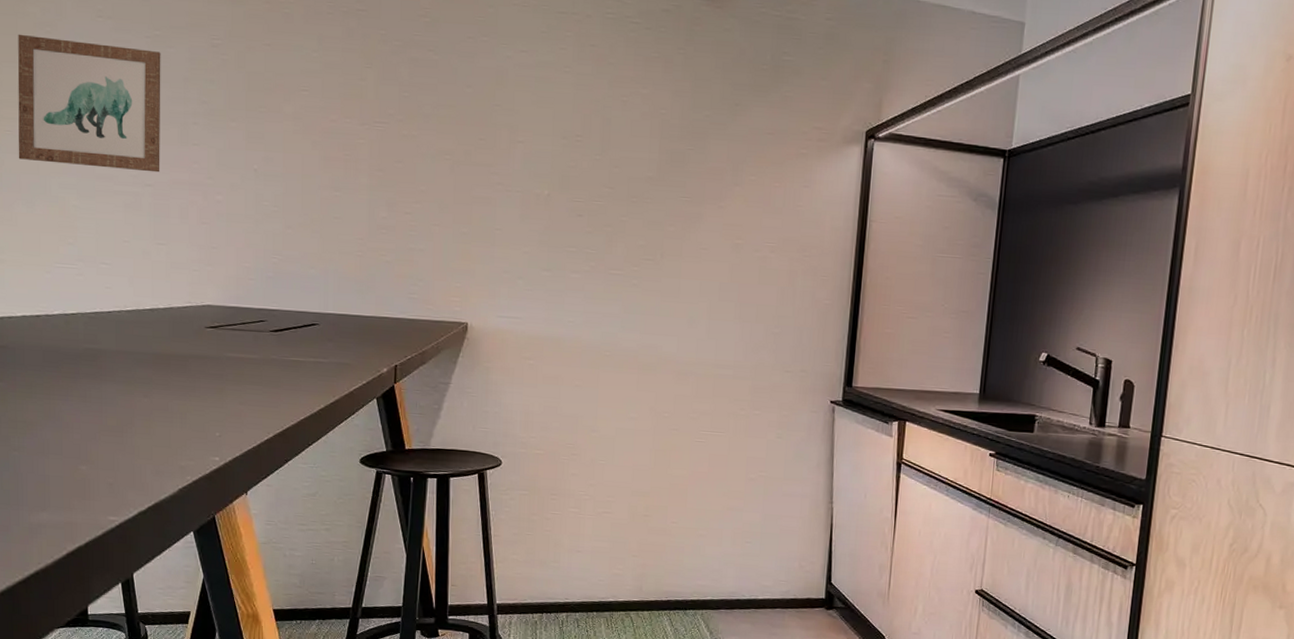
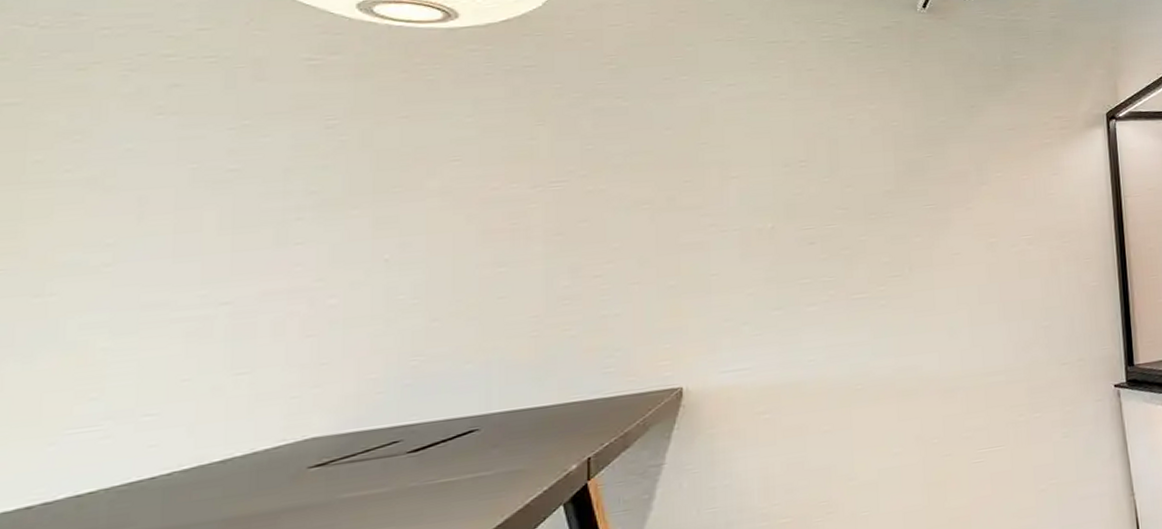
wall art: present [17,34,161,173] -> none [13,143,251,304]

